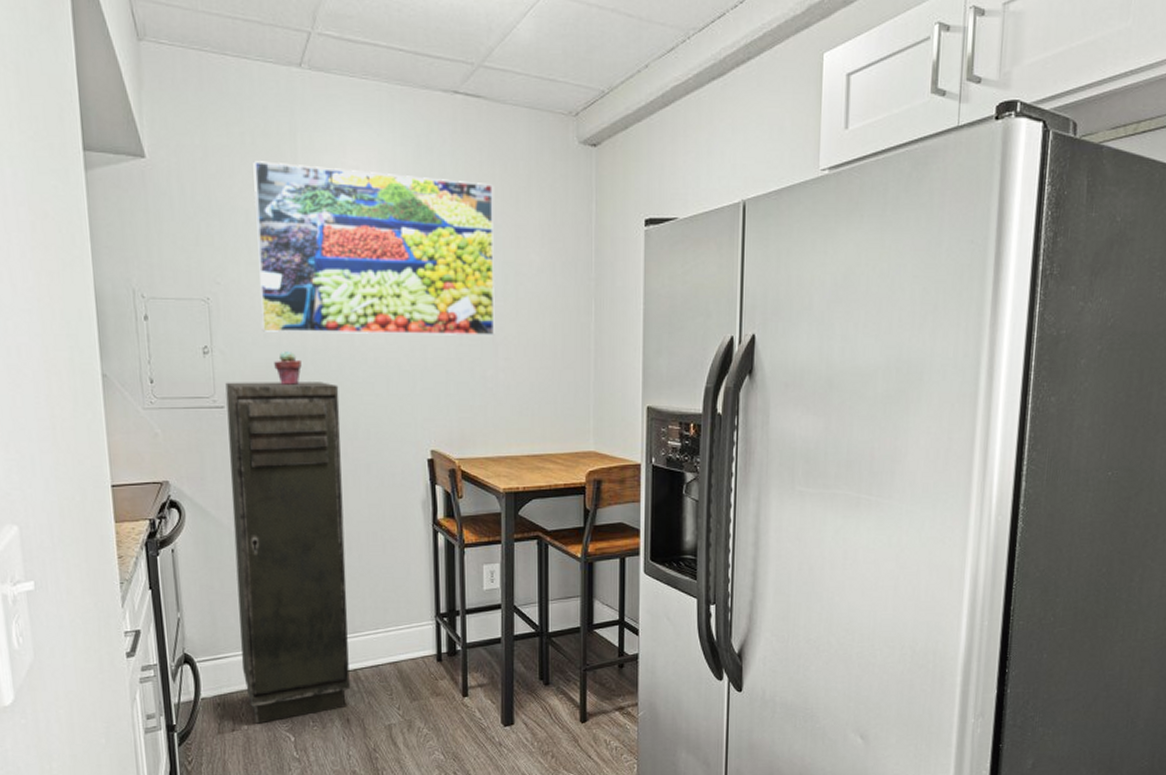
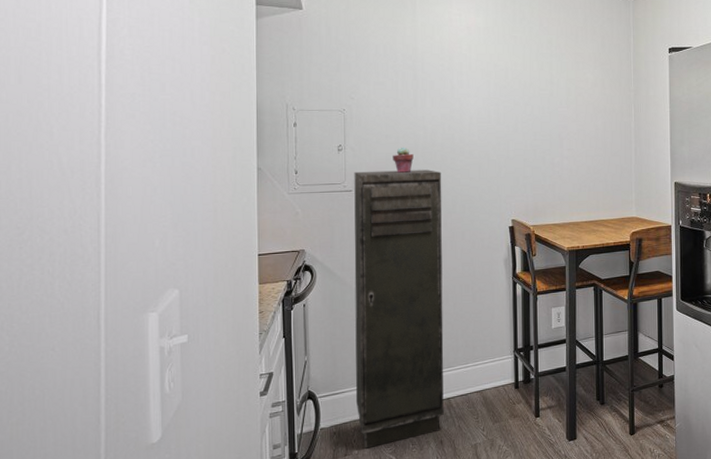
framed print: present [253,161,495,335] -> none [383,11,561,134]

